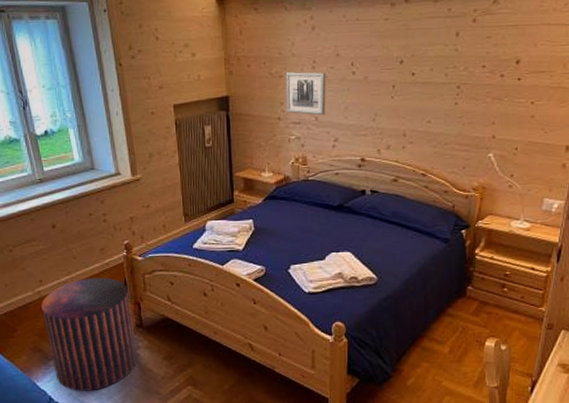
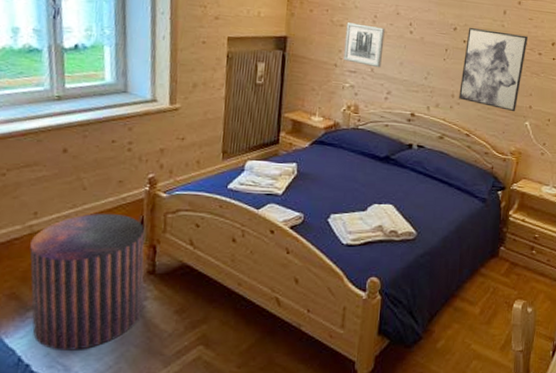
wall art: none [411,57,487,145] -> present [459,28,529,112]

